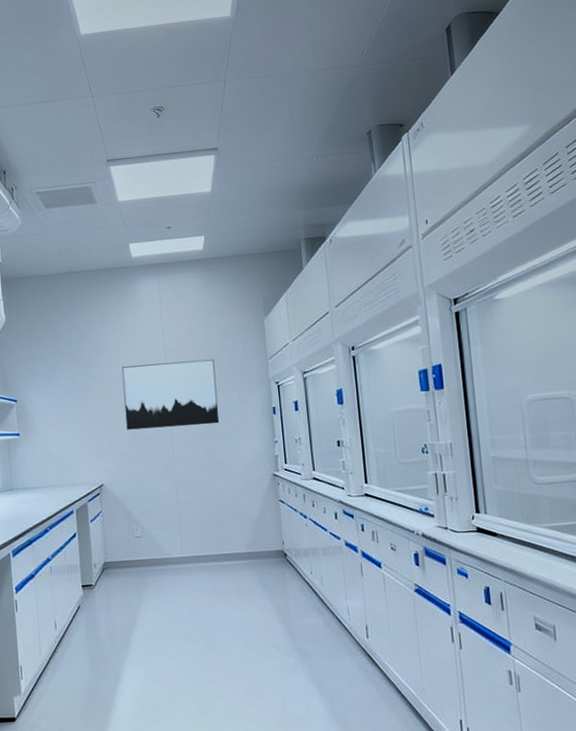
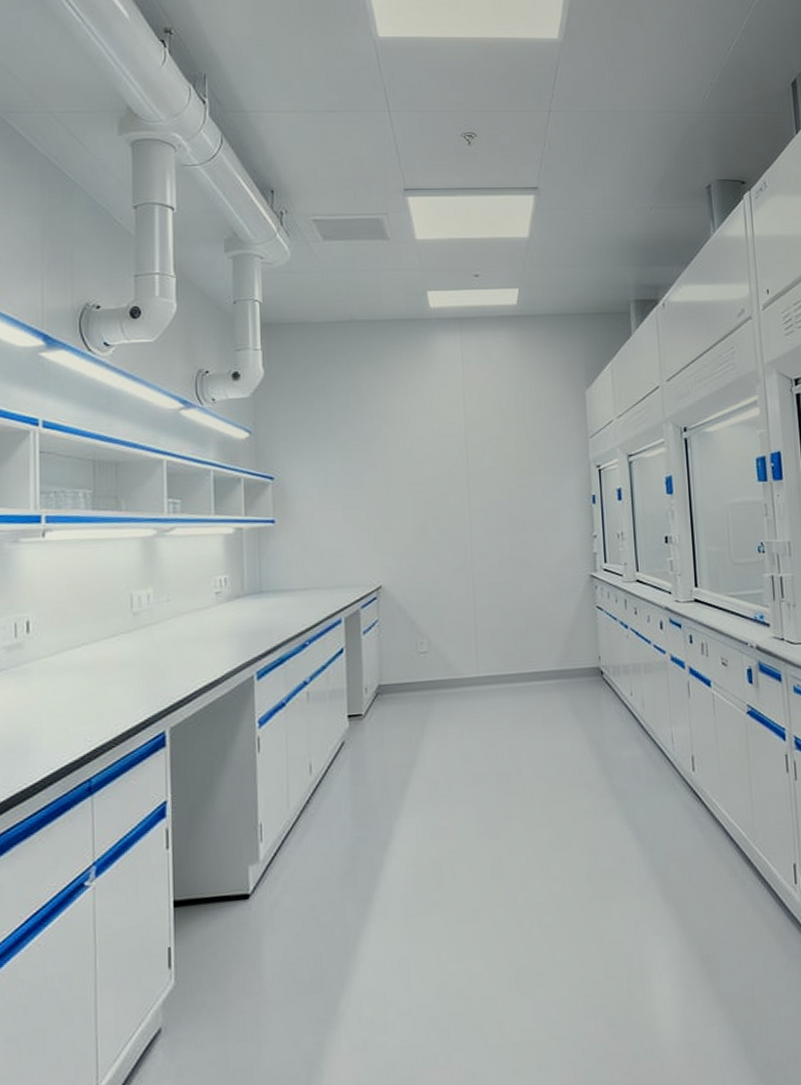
wall art: present [121,359,220,430] -> none [411,435,529,519]

